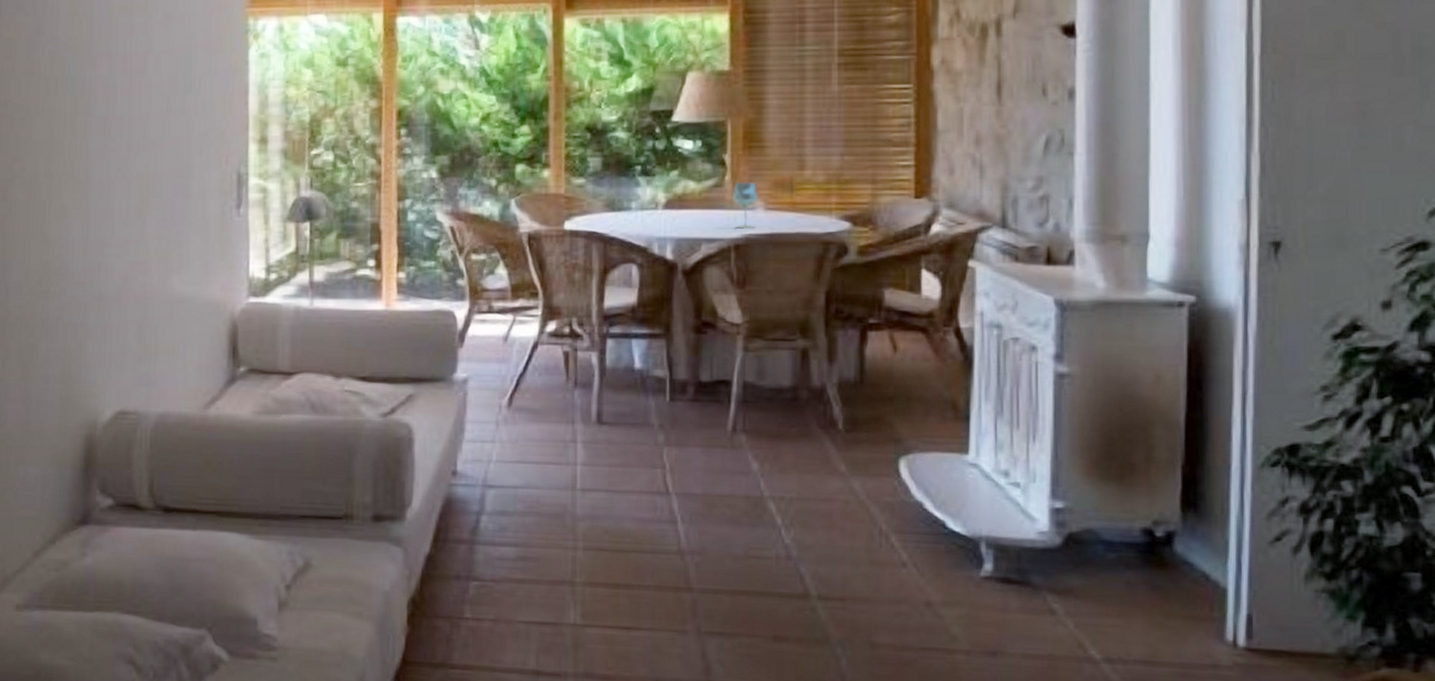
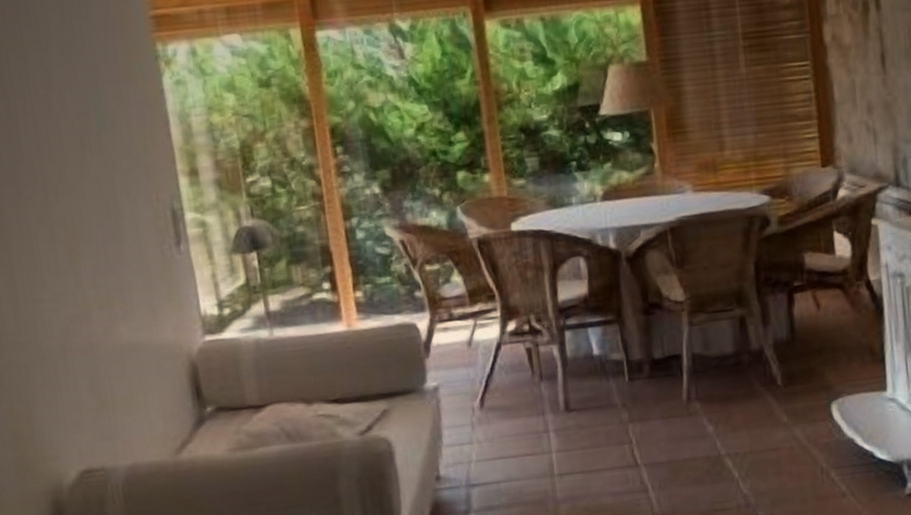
wine glass: present [732,183,759,230] -> none [662,167,688,213]

